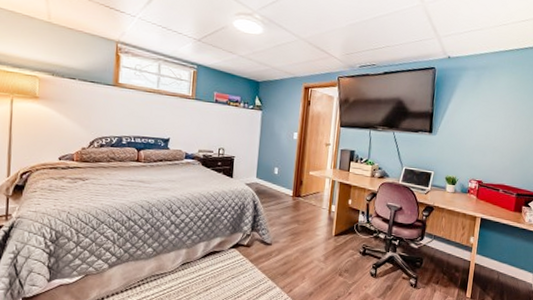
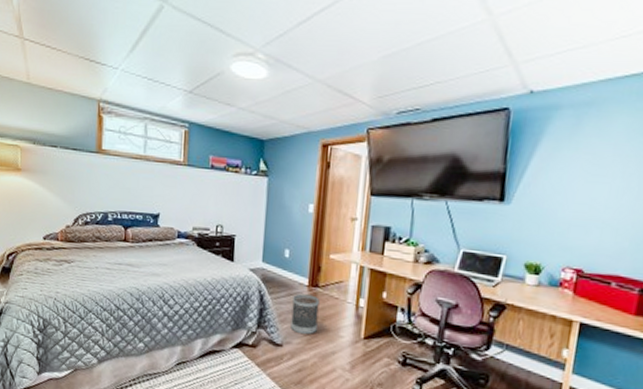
wastebasket: none [278,202,301,235] -> present [290,293,320,335]

